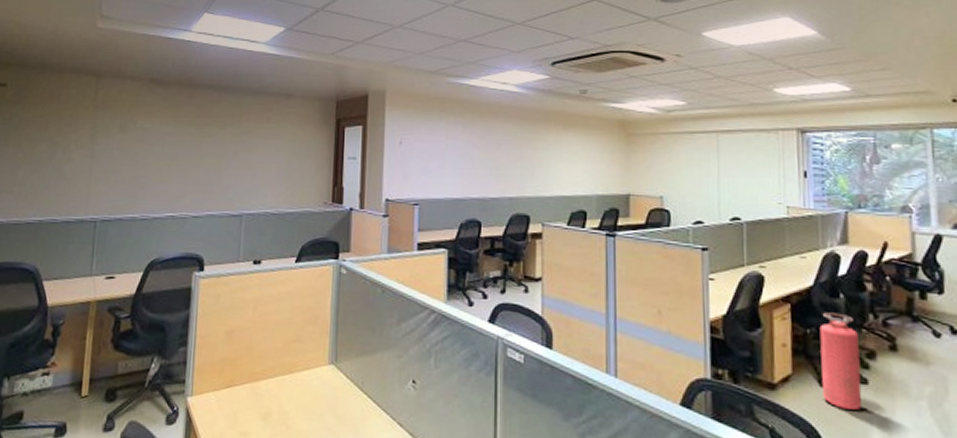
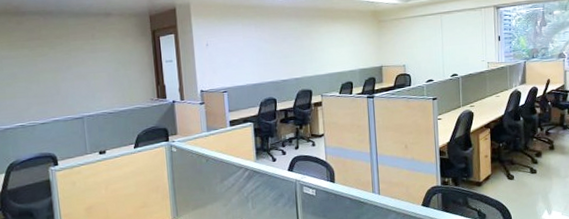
fire extinguisher: present [819,312,863,410] -> none [508,130,533,191]

